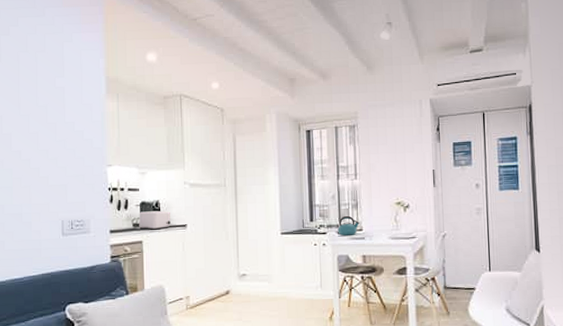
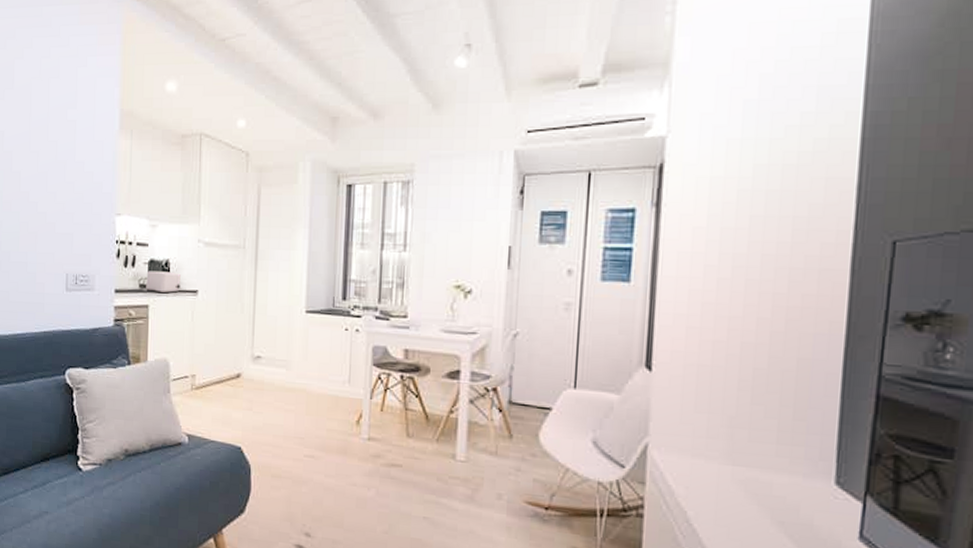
kettle: present [338,215,360,236] -> none [376,296,405,322]

